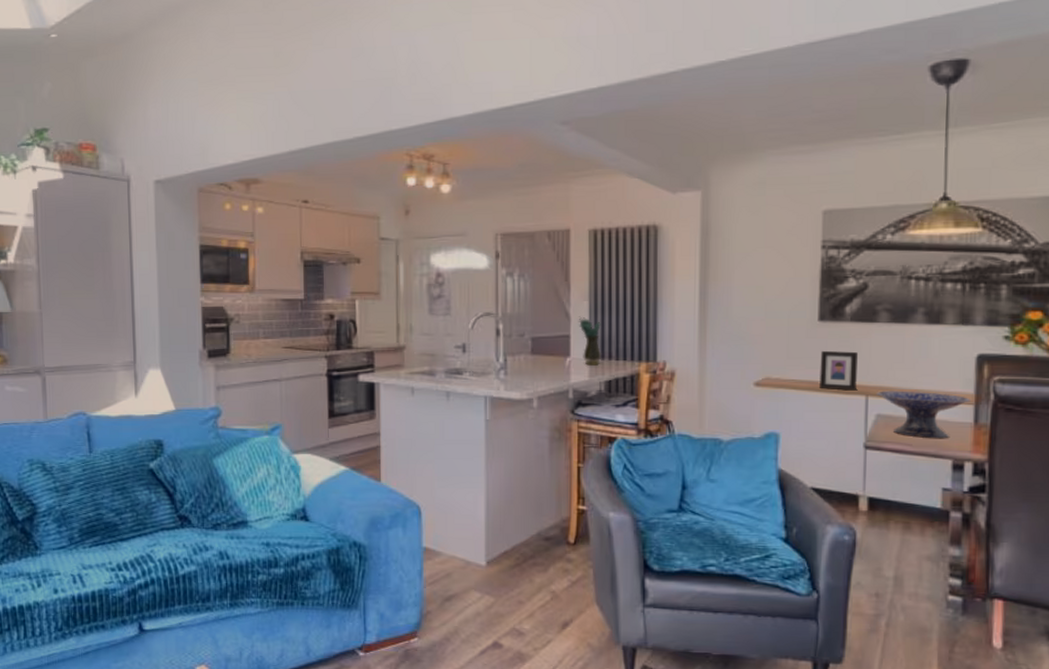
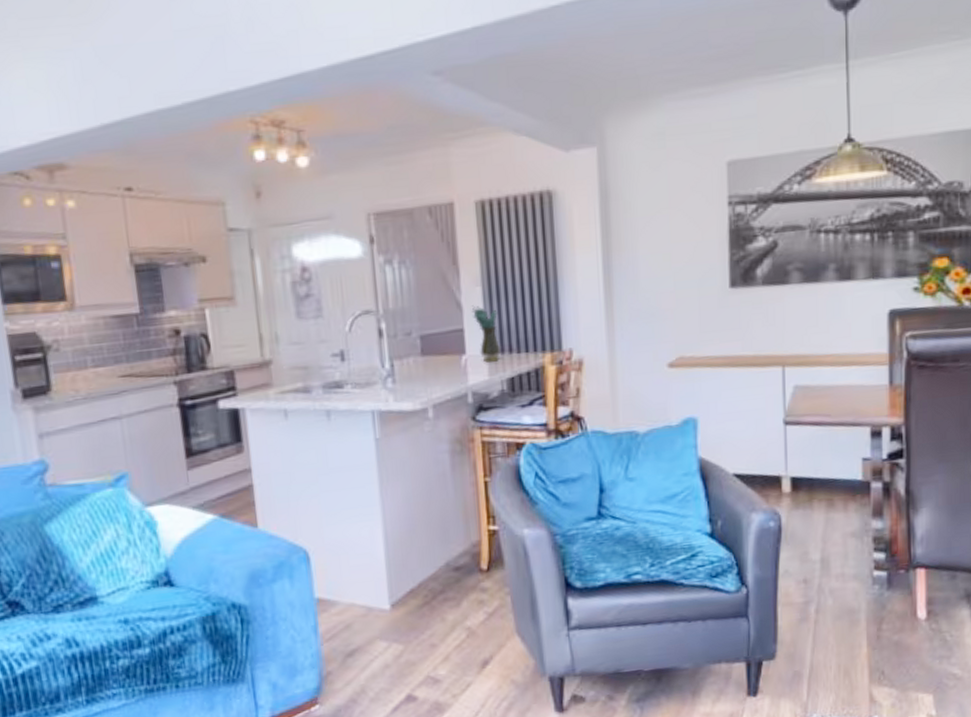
picture frame: present [820,351,858,391] -> none [734,318,773,363]
decorative bowl: present [876,391,972,439] -> none [792,355,886,406]

